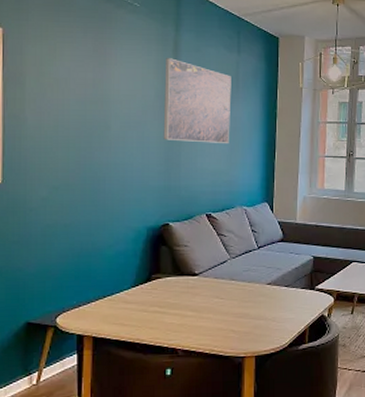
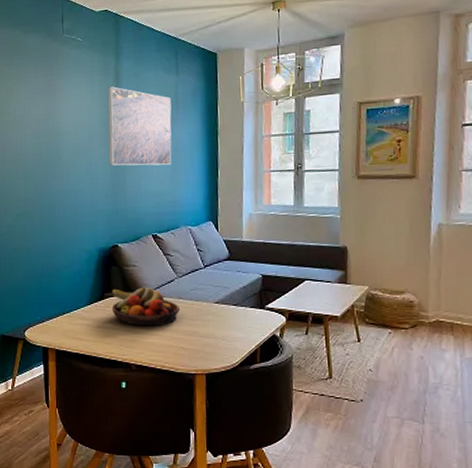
fruit bowl: none [159,267,232,310] -> present [112,286,181,327]

